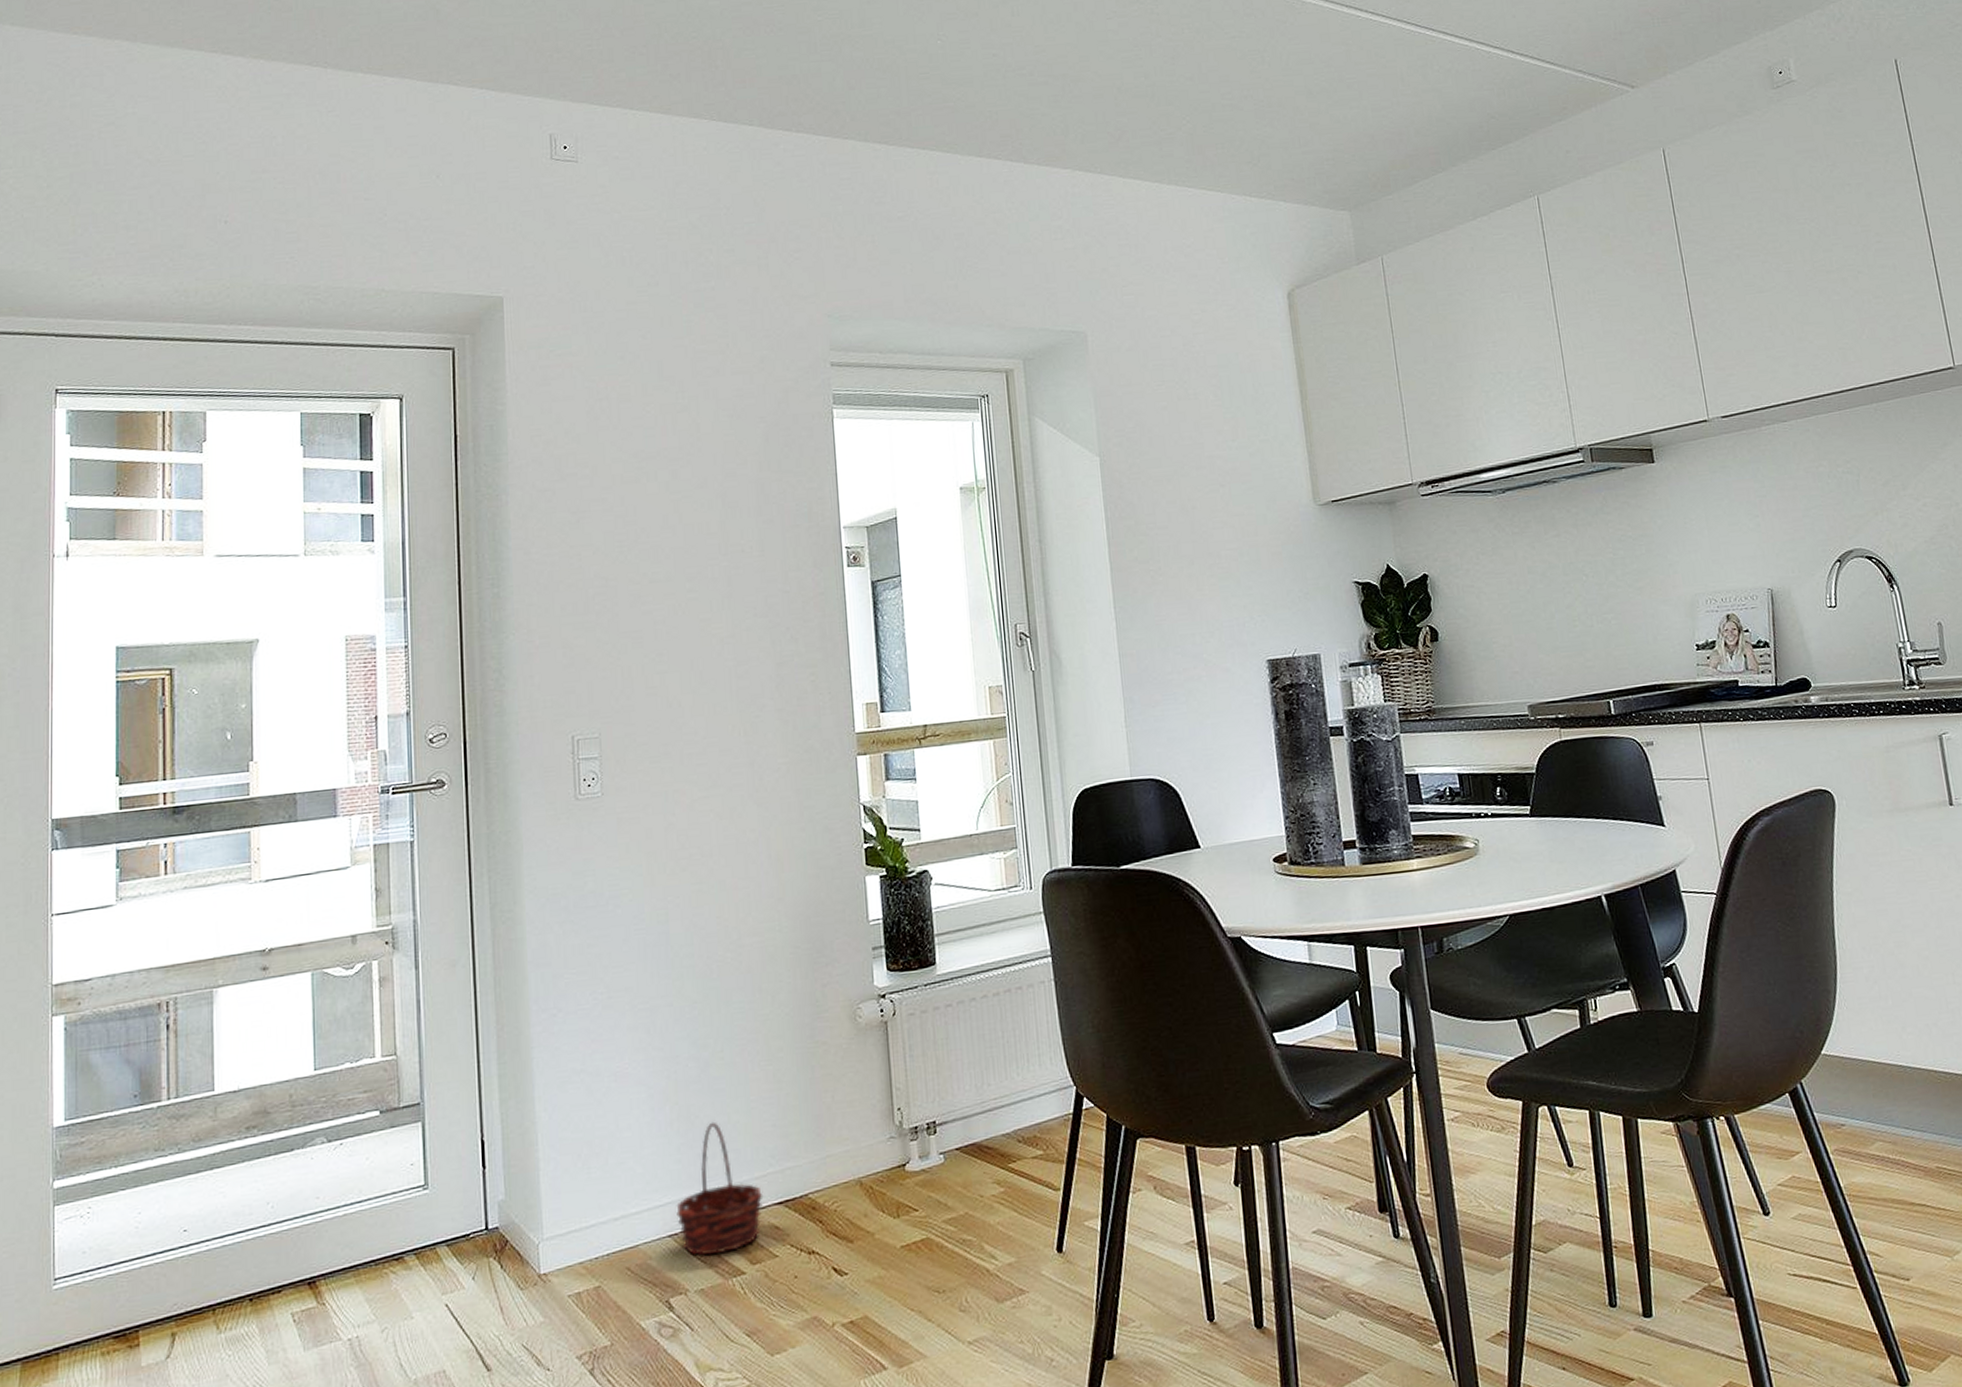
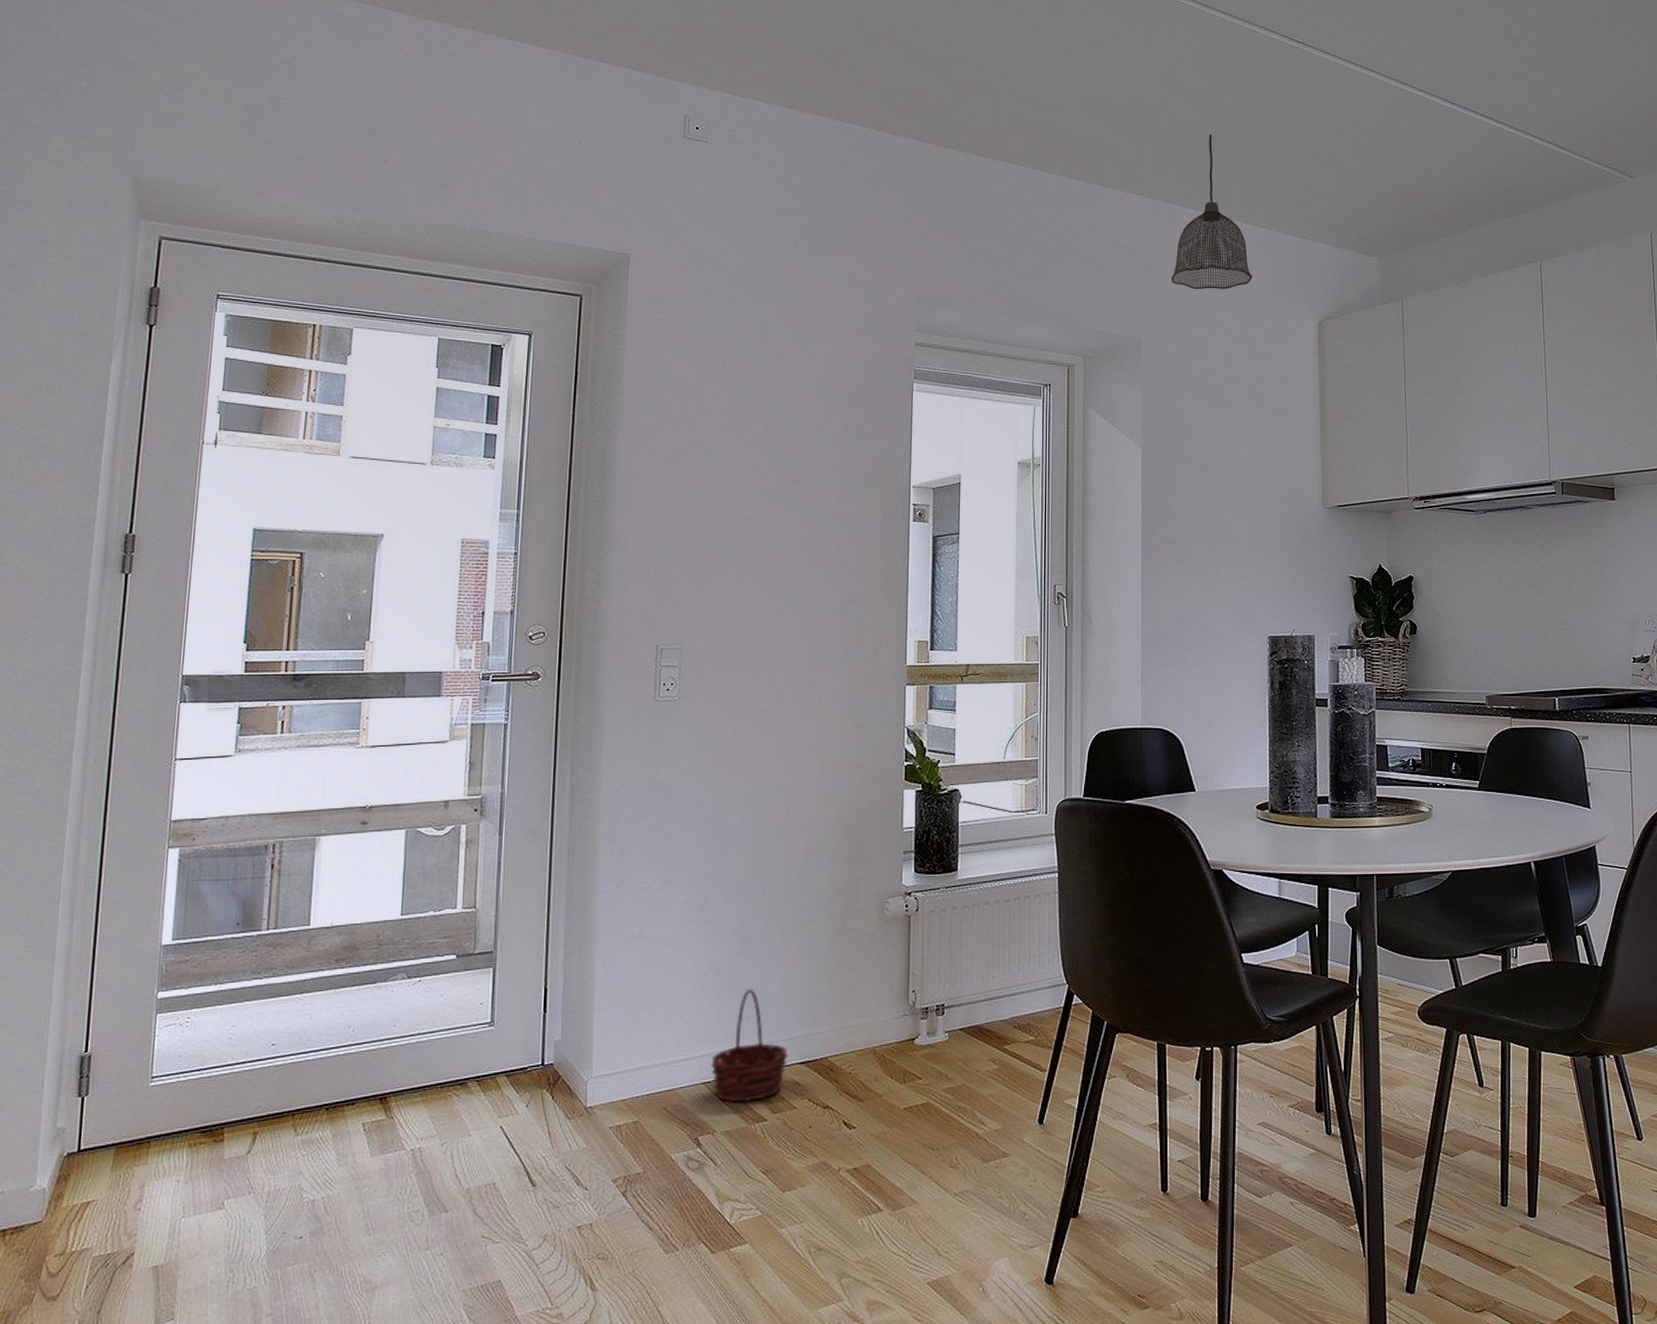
pendant lamp: none [1114,90,1207,270] -> present [1171,134,1252,290]

